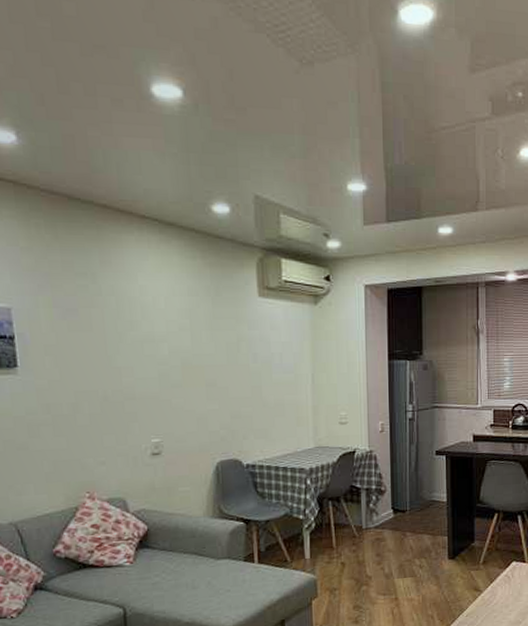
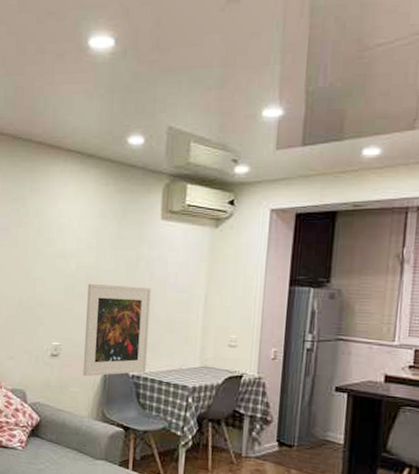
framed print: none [186,369,260,473] -> present [82,283,152,377]

